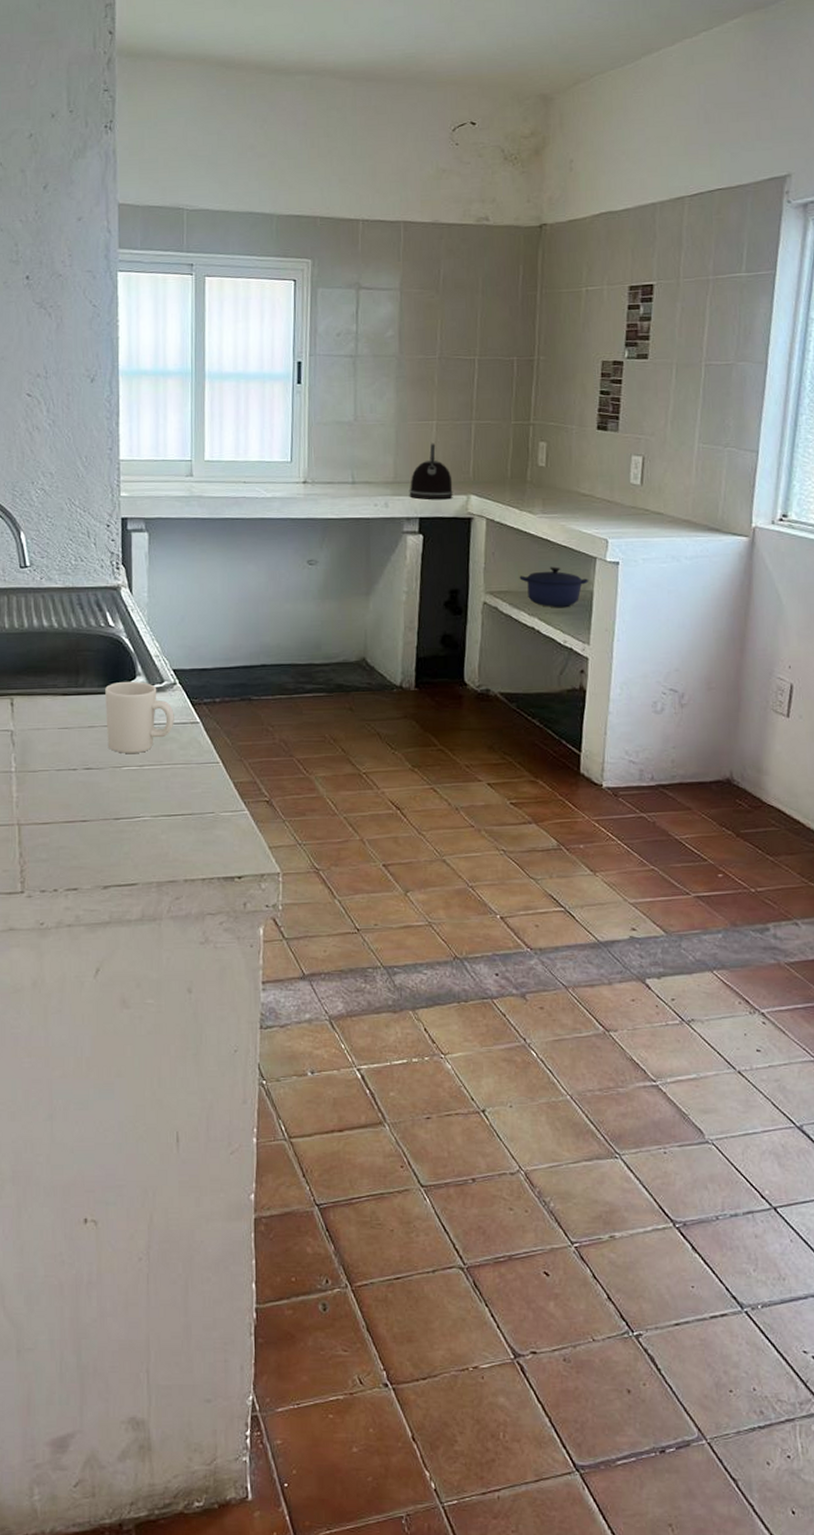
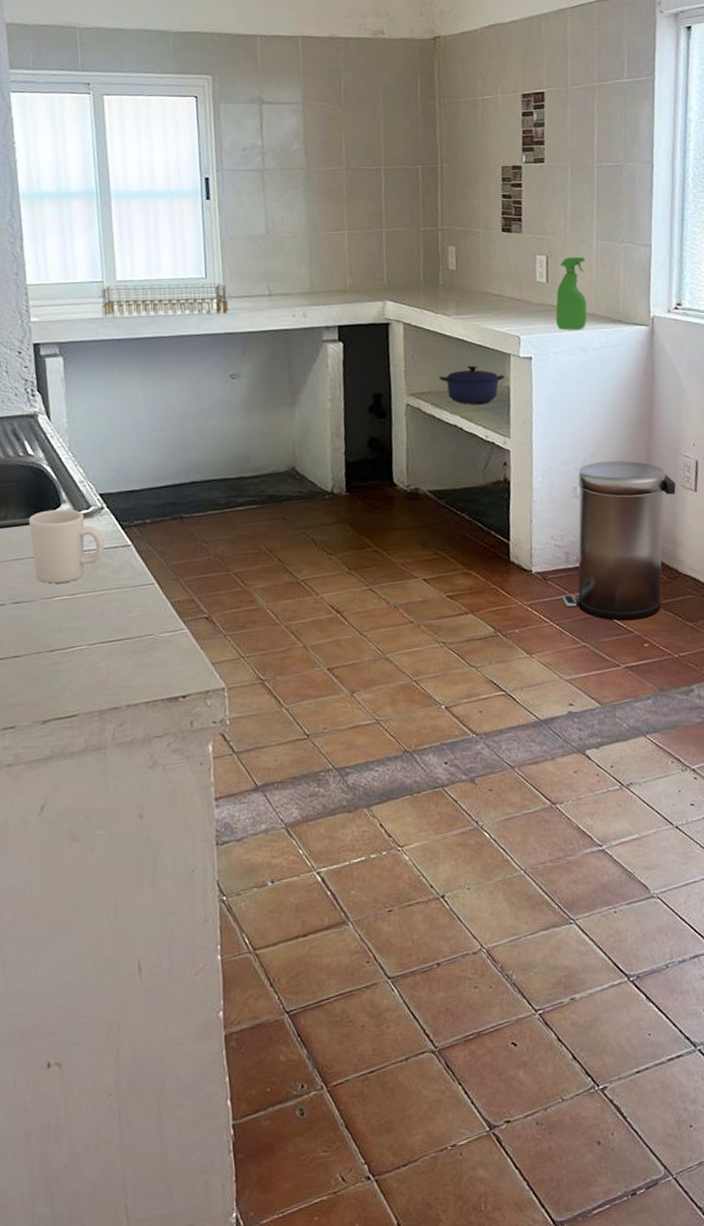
dish rack: none [189,464,311,499] -> present [101,283,228,317]
kettle: present [409,443,453,500] -> none [325,252,369,308]
pedal bin: none [631,677,767,848] -> present [561,460,677,621]
spray bottle: none [648,459,684,538] -> present [555,256,587,331]

